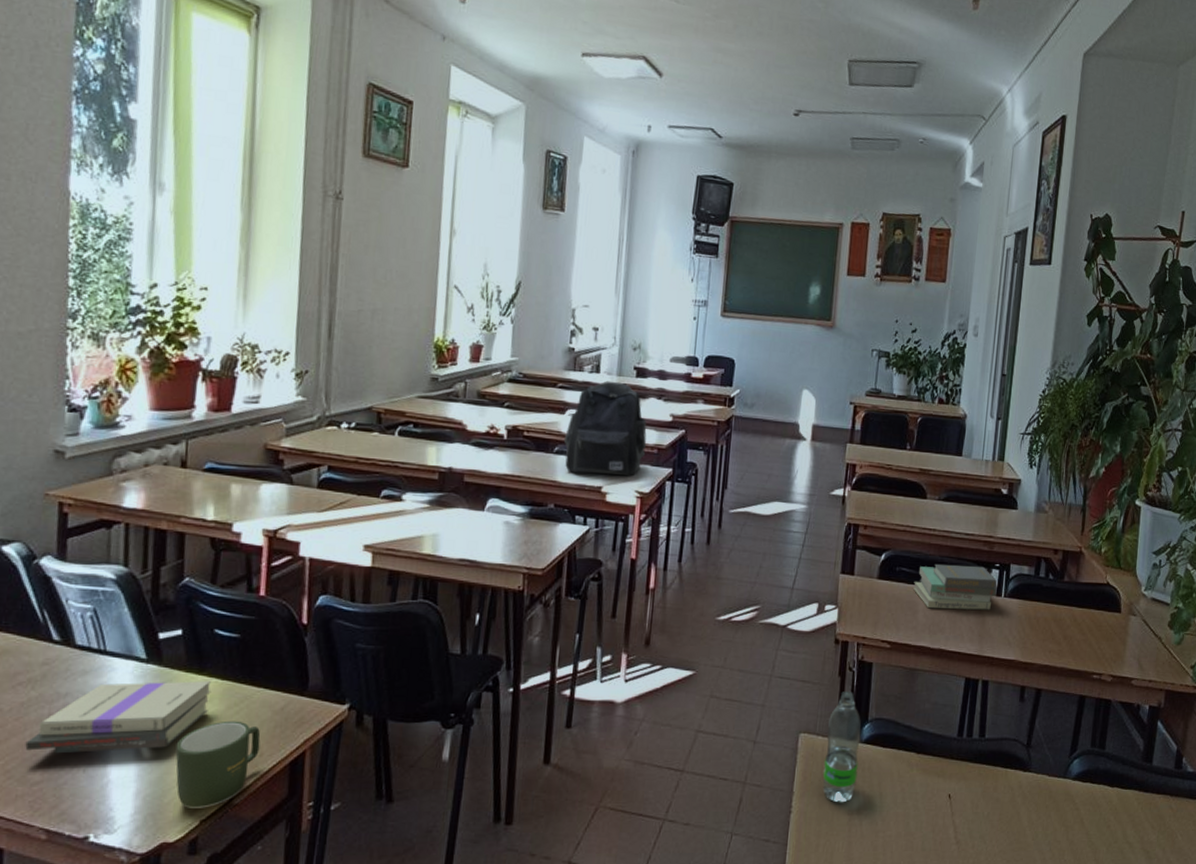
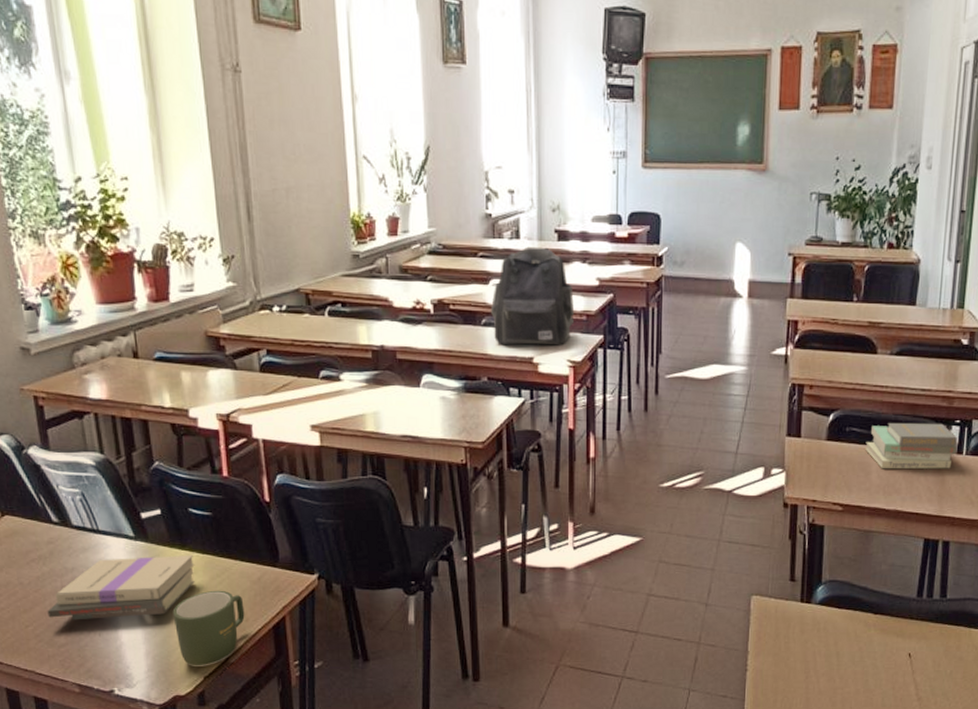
bottle: present [822,692,862,803] -> none [777,555,815,662]

